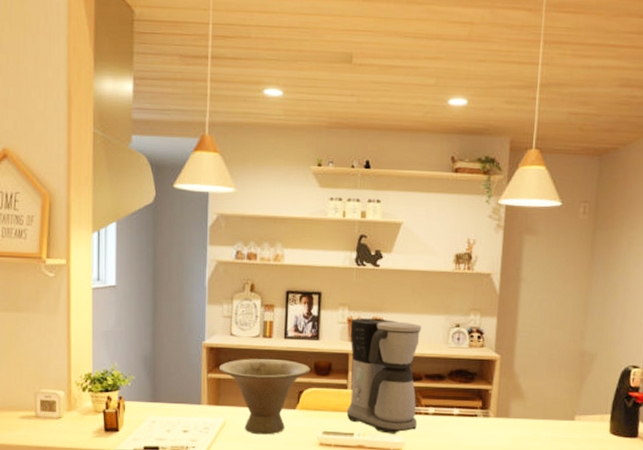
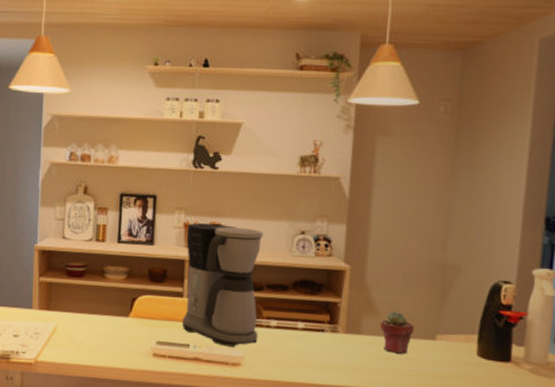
bowl: present [219,358,311,435] -> none [51,263,145,343]
potted succulent: none [526,396,556,434] -> present [380,311,414,354]

